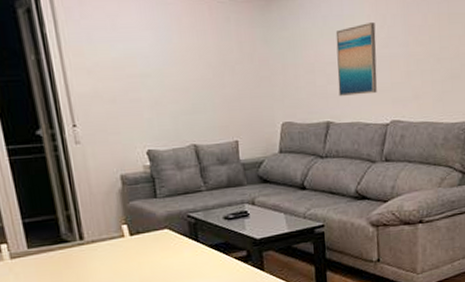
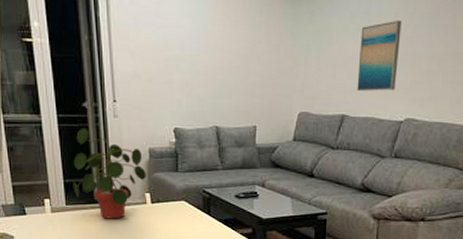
potted plant: none [31,158,121,259] -> present [73,128,146,219]

